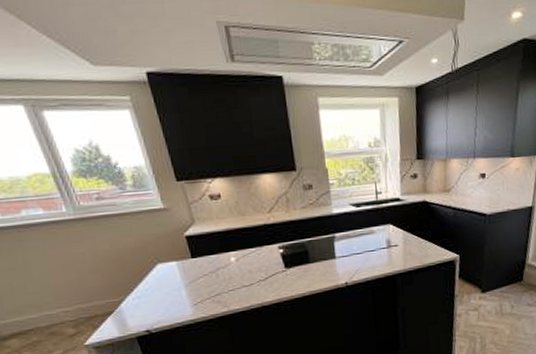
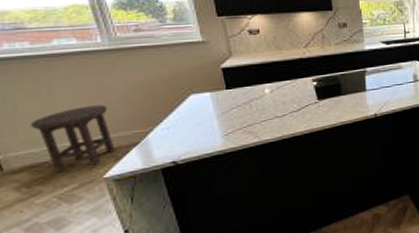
stool: none [12,274,92,340] -> present [31,105,116,173]

